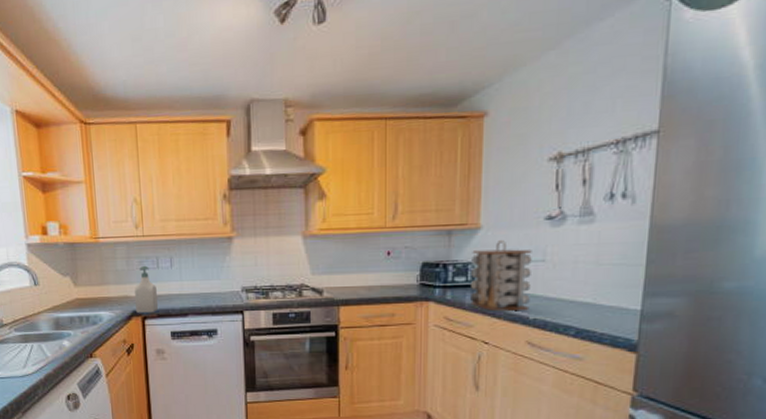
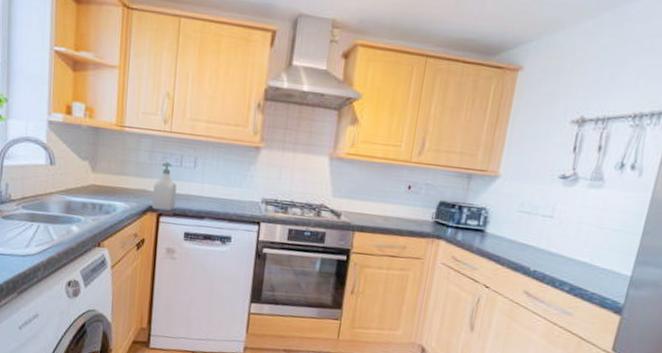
spice rack: present [470,240,532,312] -> none [478,191,543,262]

